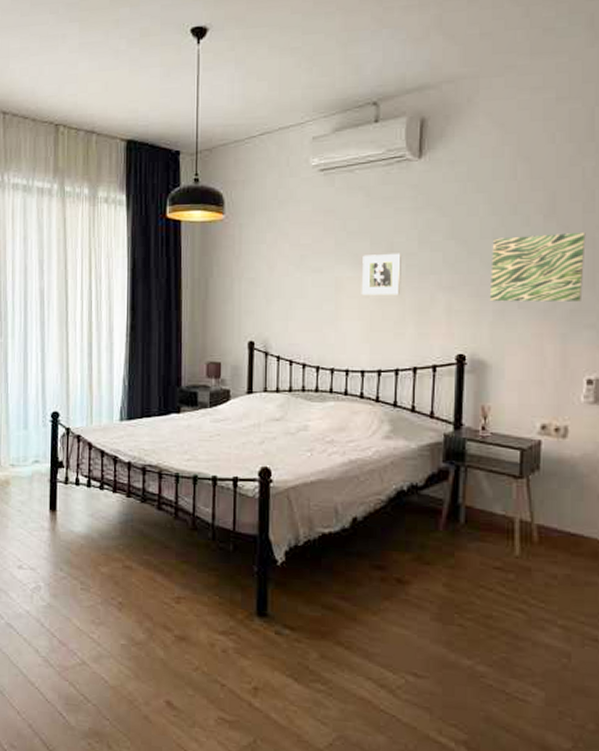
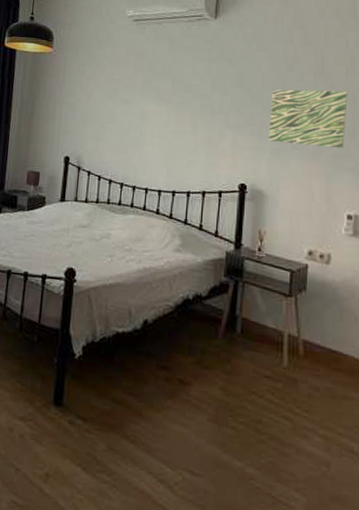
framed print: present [361,253,401,296] -> none [162,93,197,129]

